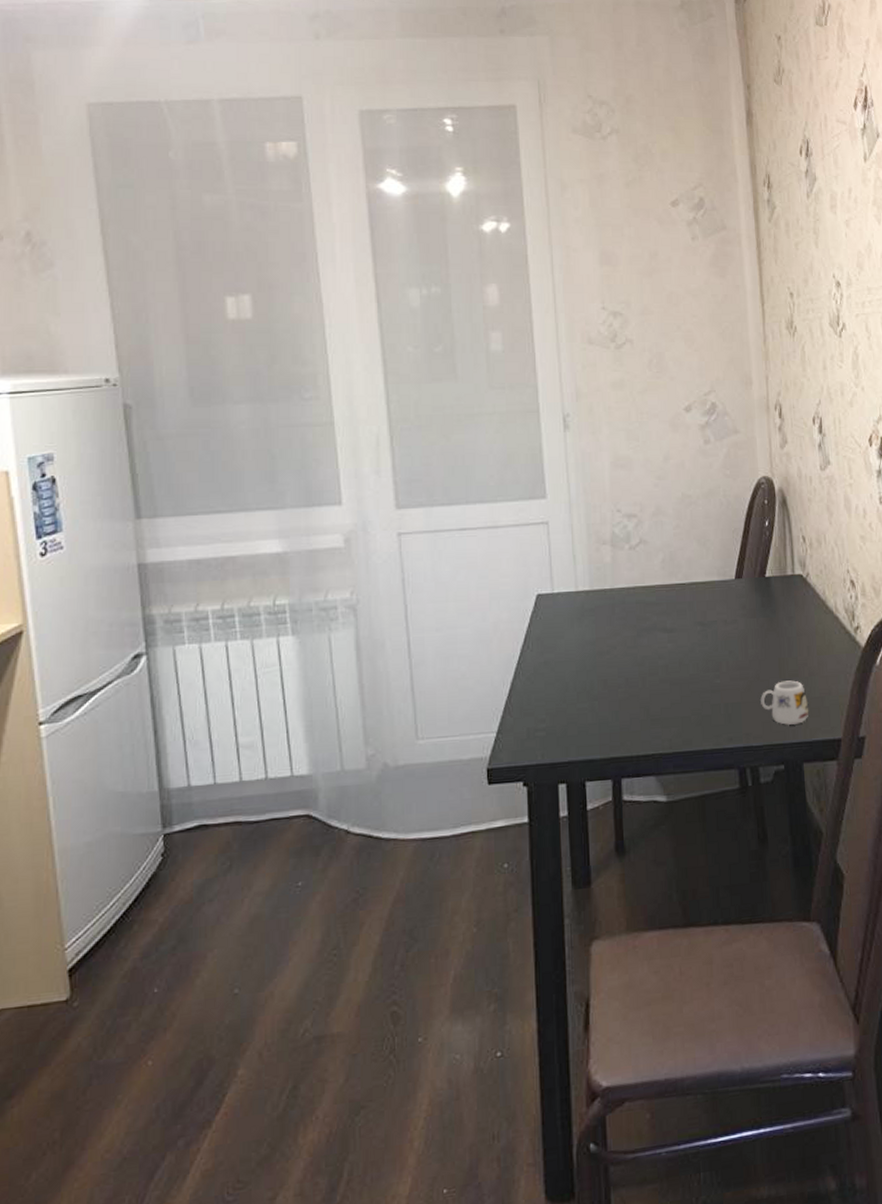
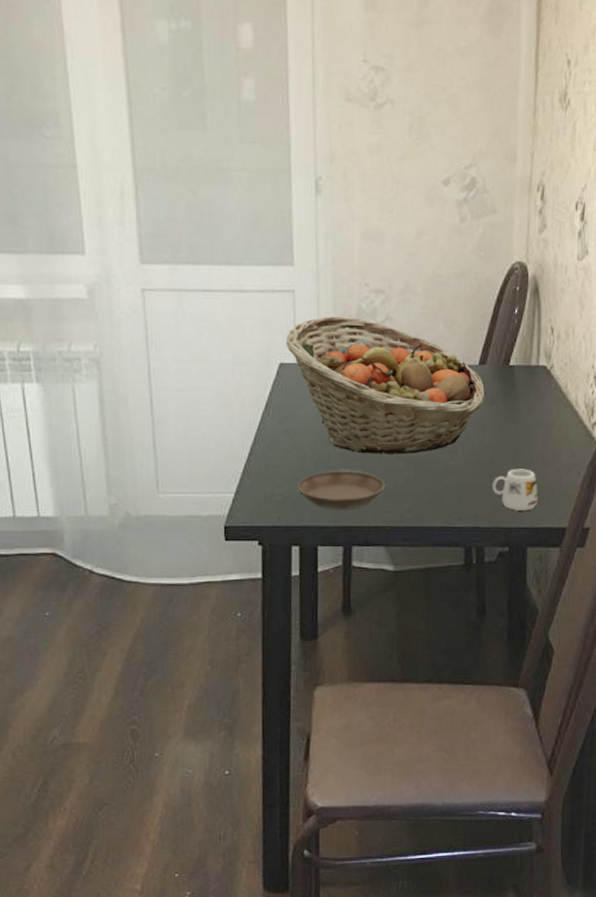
fruit basket: none [543,543,745,679] -> present [286,316,486,455]
saucer: none [560,698,651,741] -> present [296,471,385,509]

